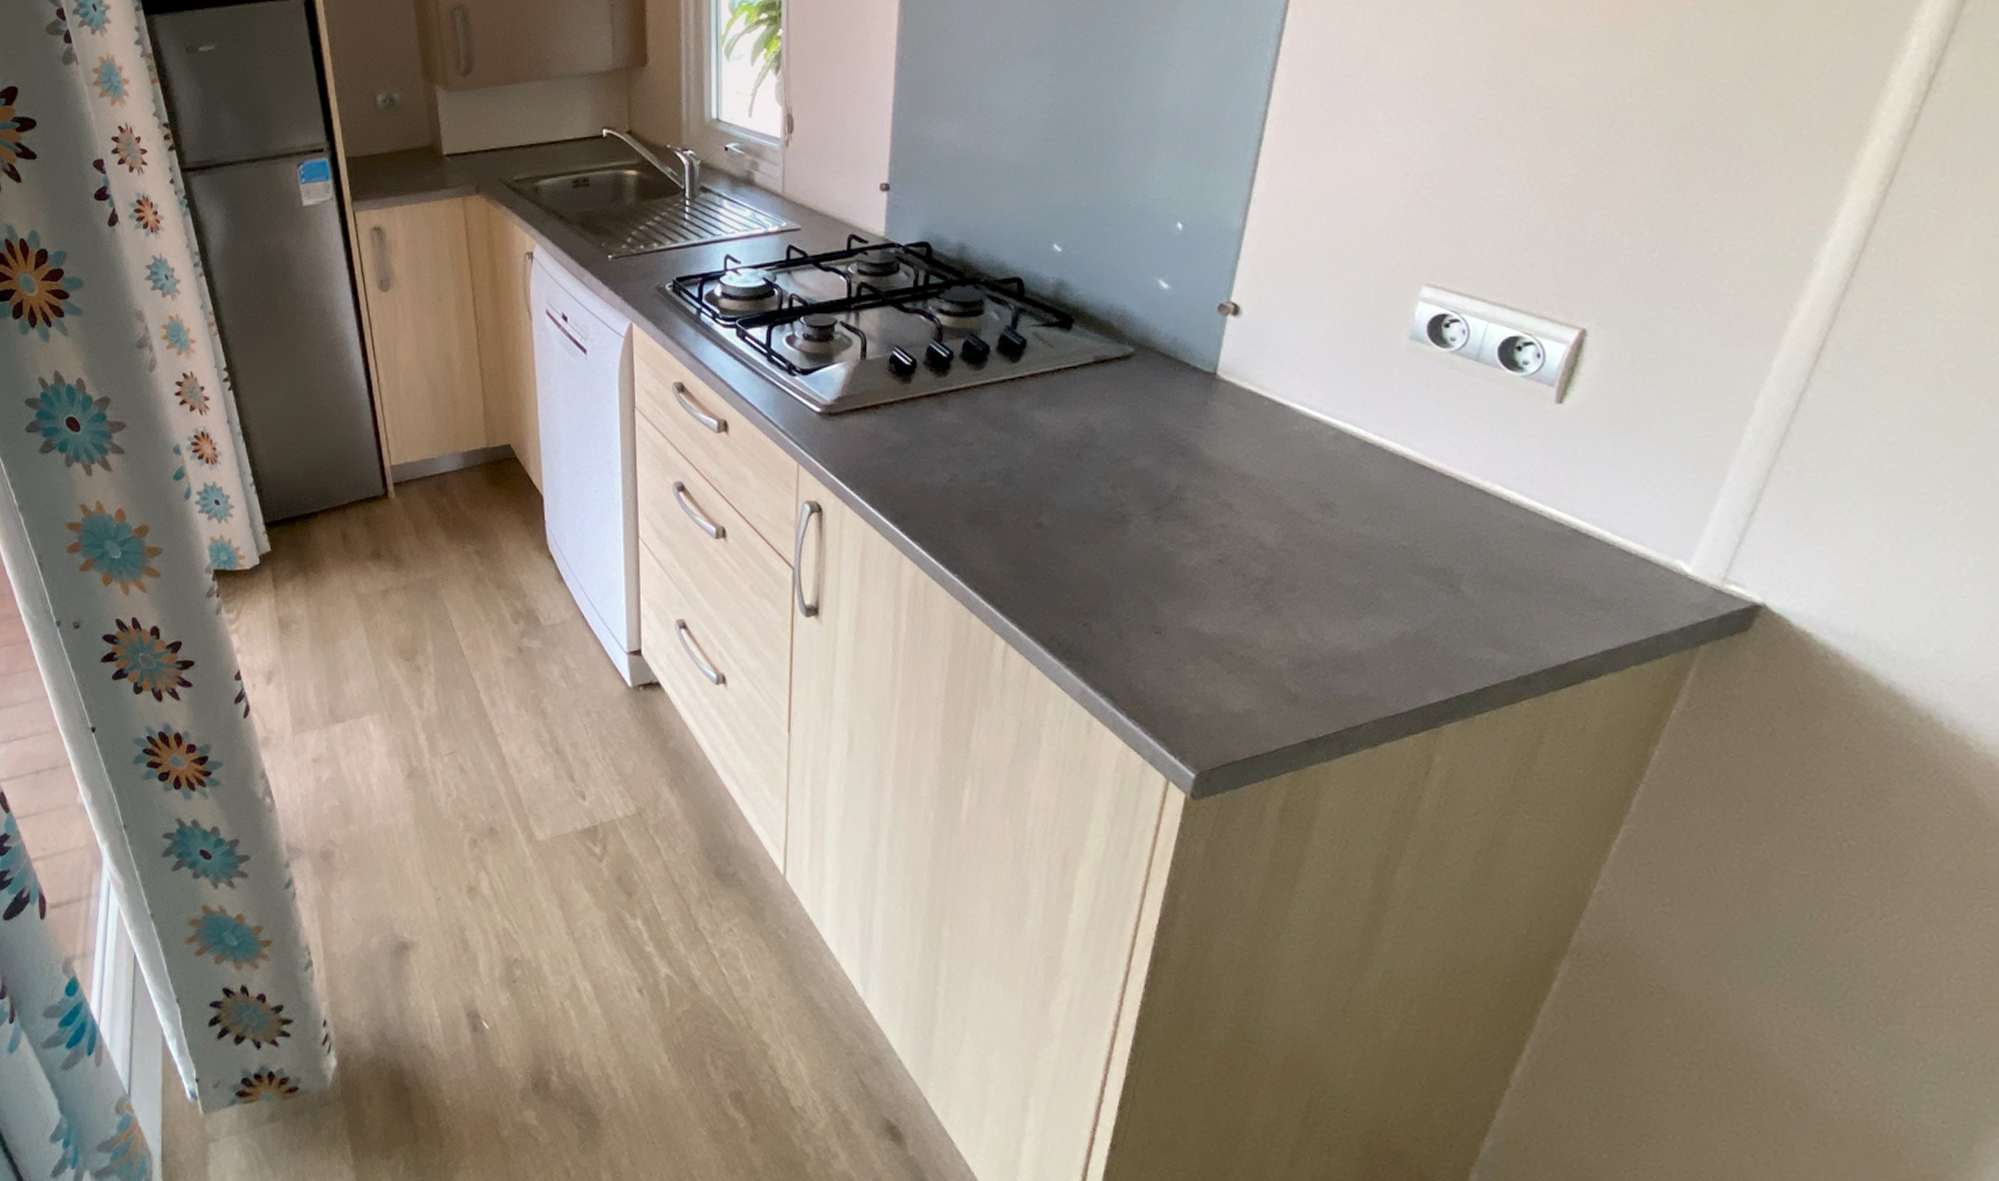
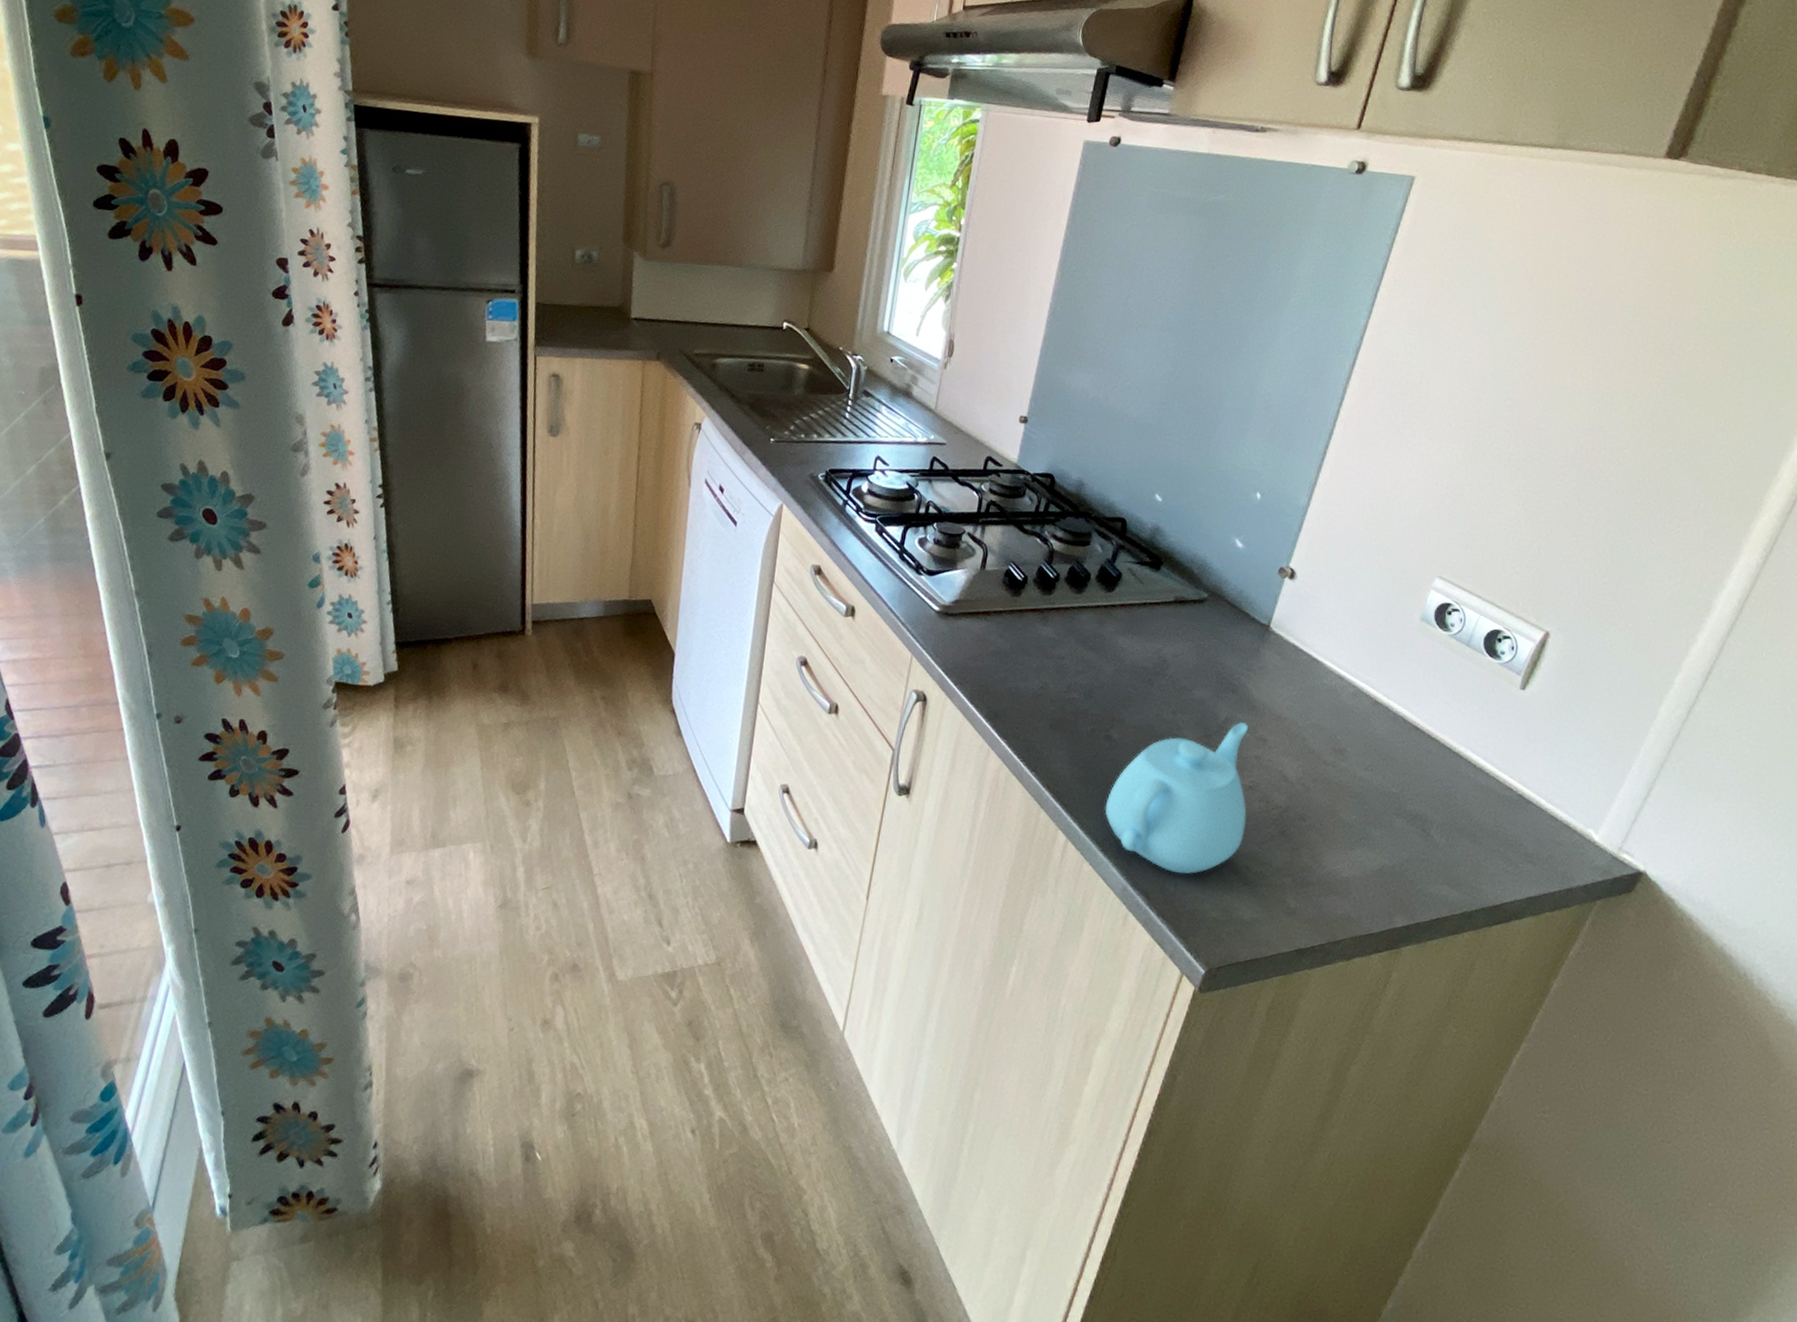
teapot: none [1046,488,1221,668] -> present [1105,722,1248,874]

